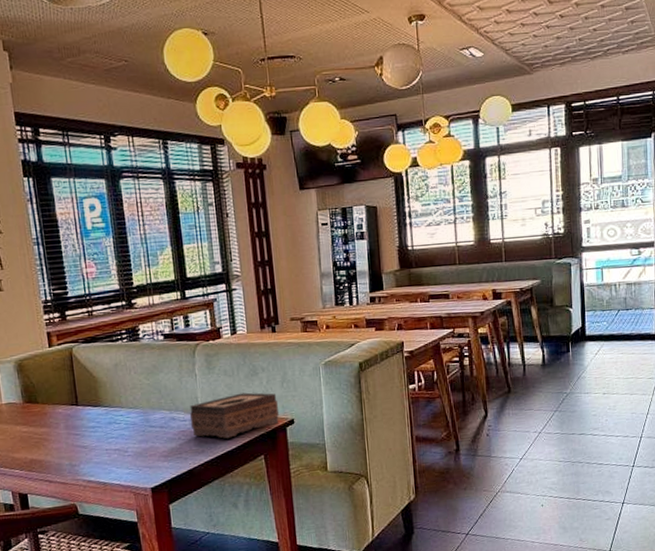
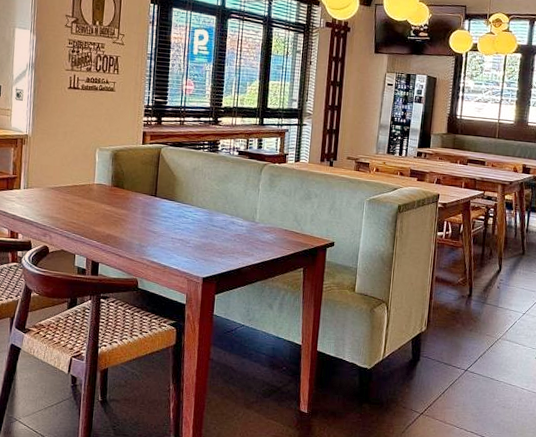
tissue box: present [189,392,280,439] -> none [247,211,324,248]

